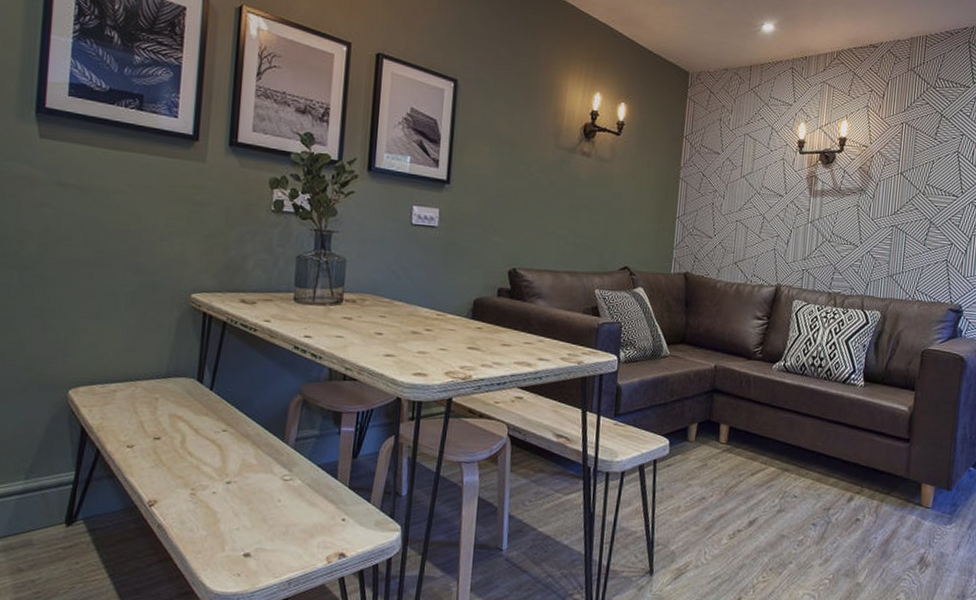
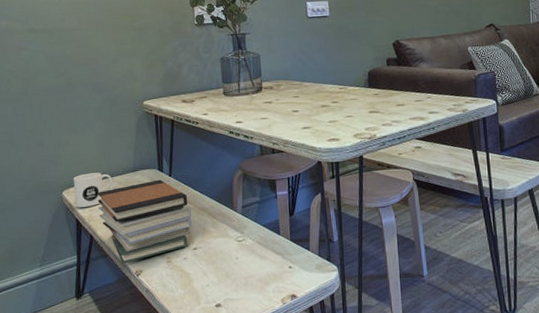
mug: none [84,371,137,414] -> present [73,172,114,208]
book stack: none [112,392,231,490] -> present [97,179,192,264]

